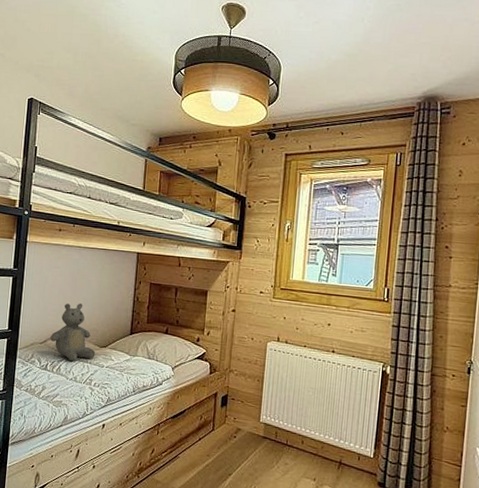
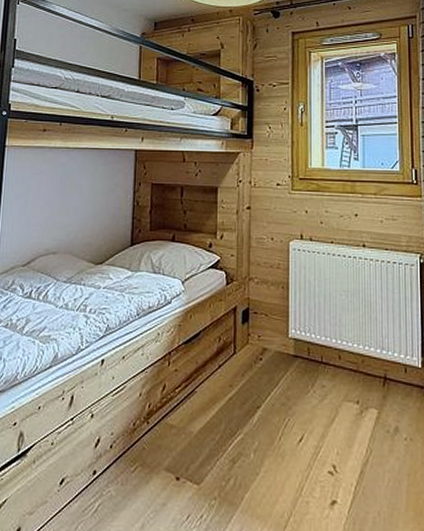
teddy bear: present [50,302,96,361] -> none [34,213,90,284]

